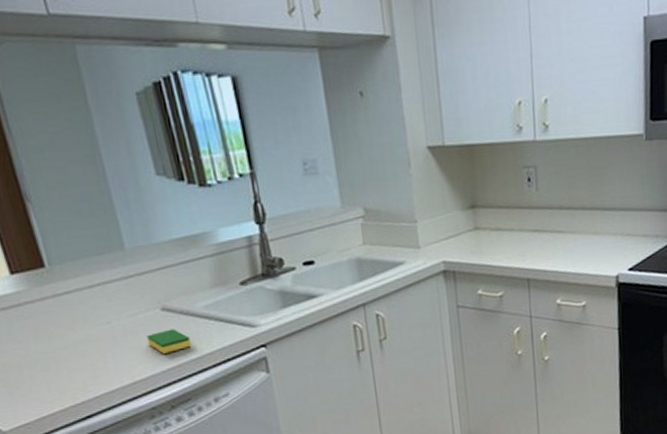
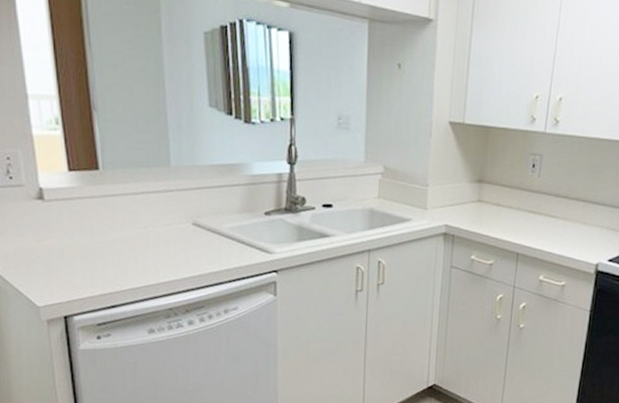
dish sponge: present [146,328,192,354] -> none [175,242,213,263]

